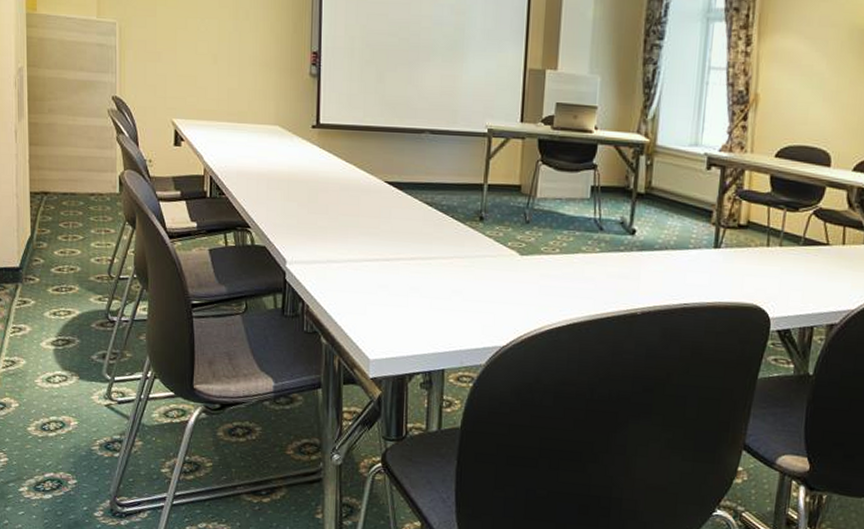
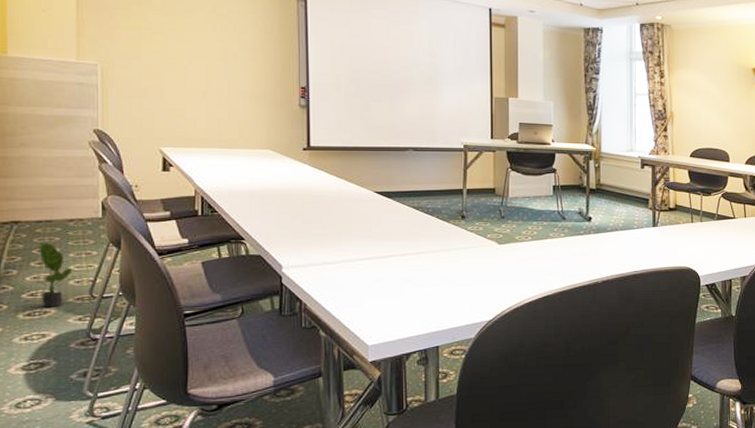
potted plant: none [58,215,97,285] -> present [30,241,77,308]

